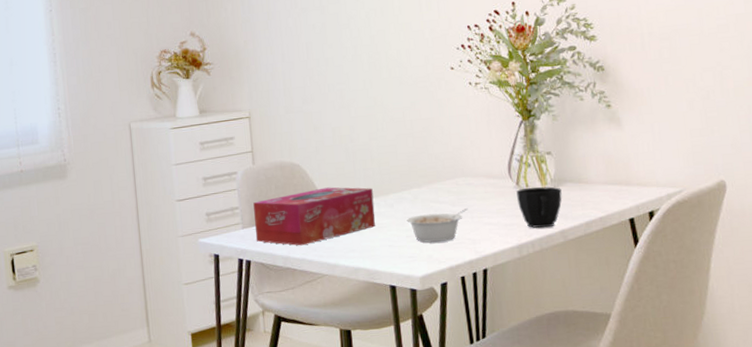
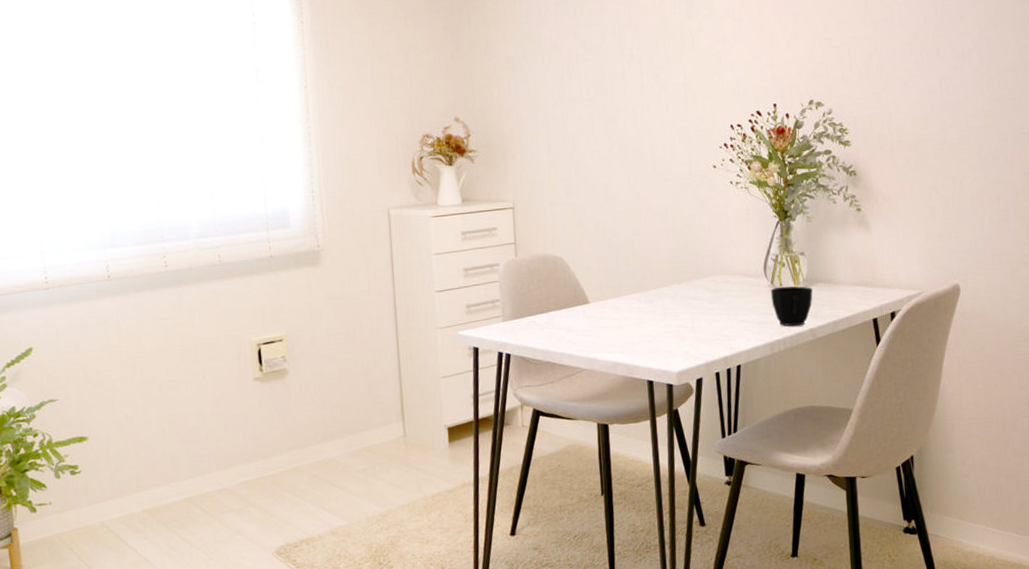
tissue box: present [253,187,376,246] -> none [515,281,636,340]
legume: present [406,208,468,242] -> none [666,306,725,338]

